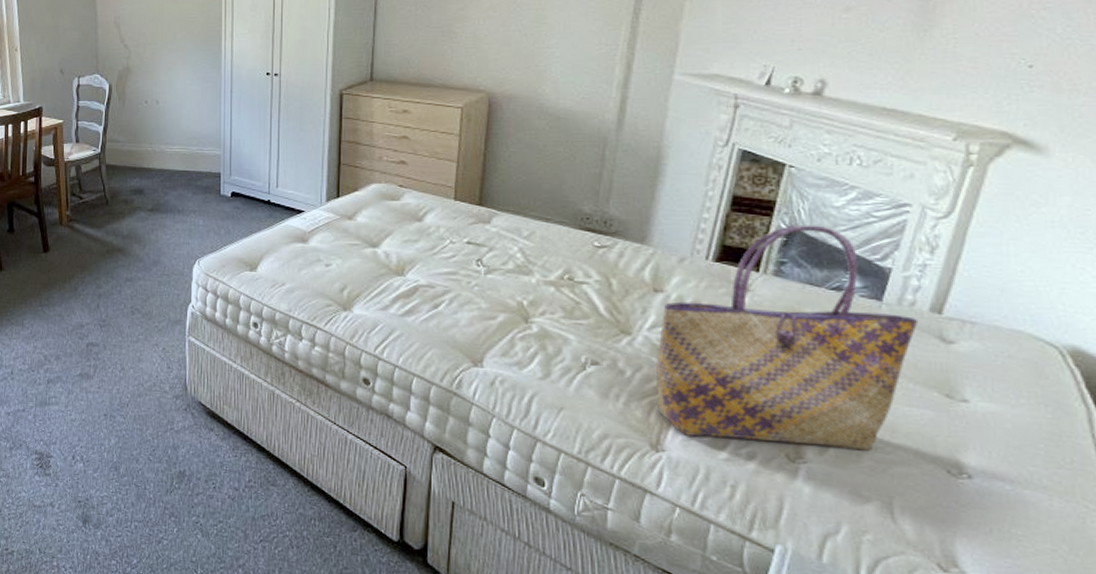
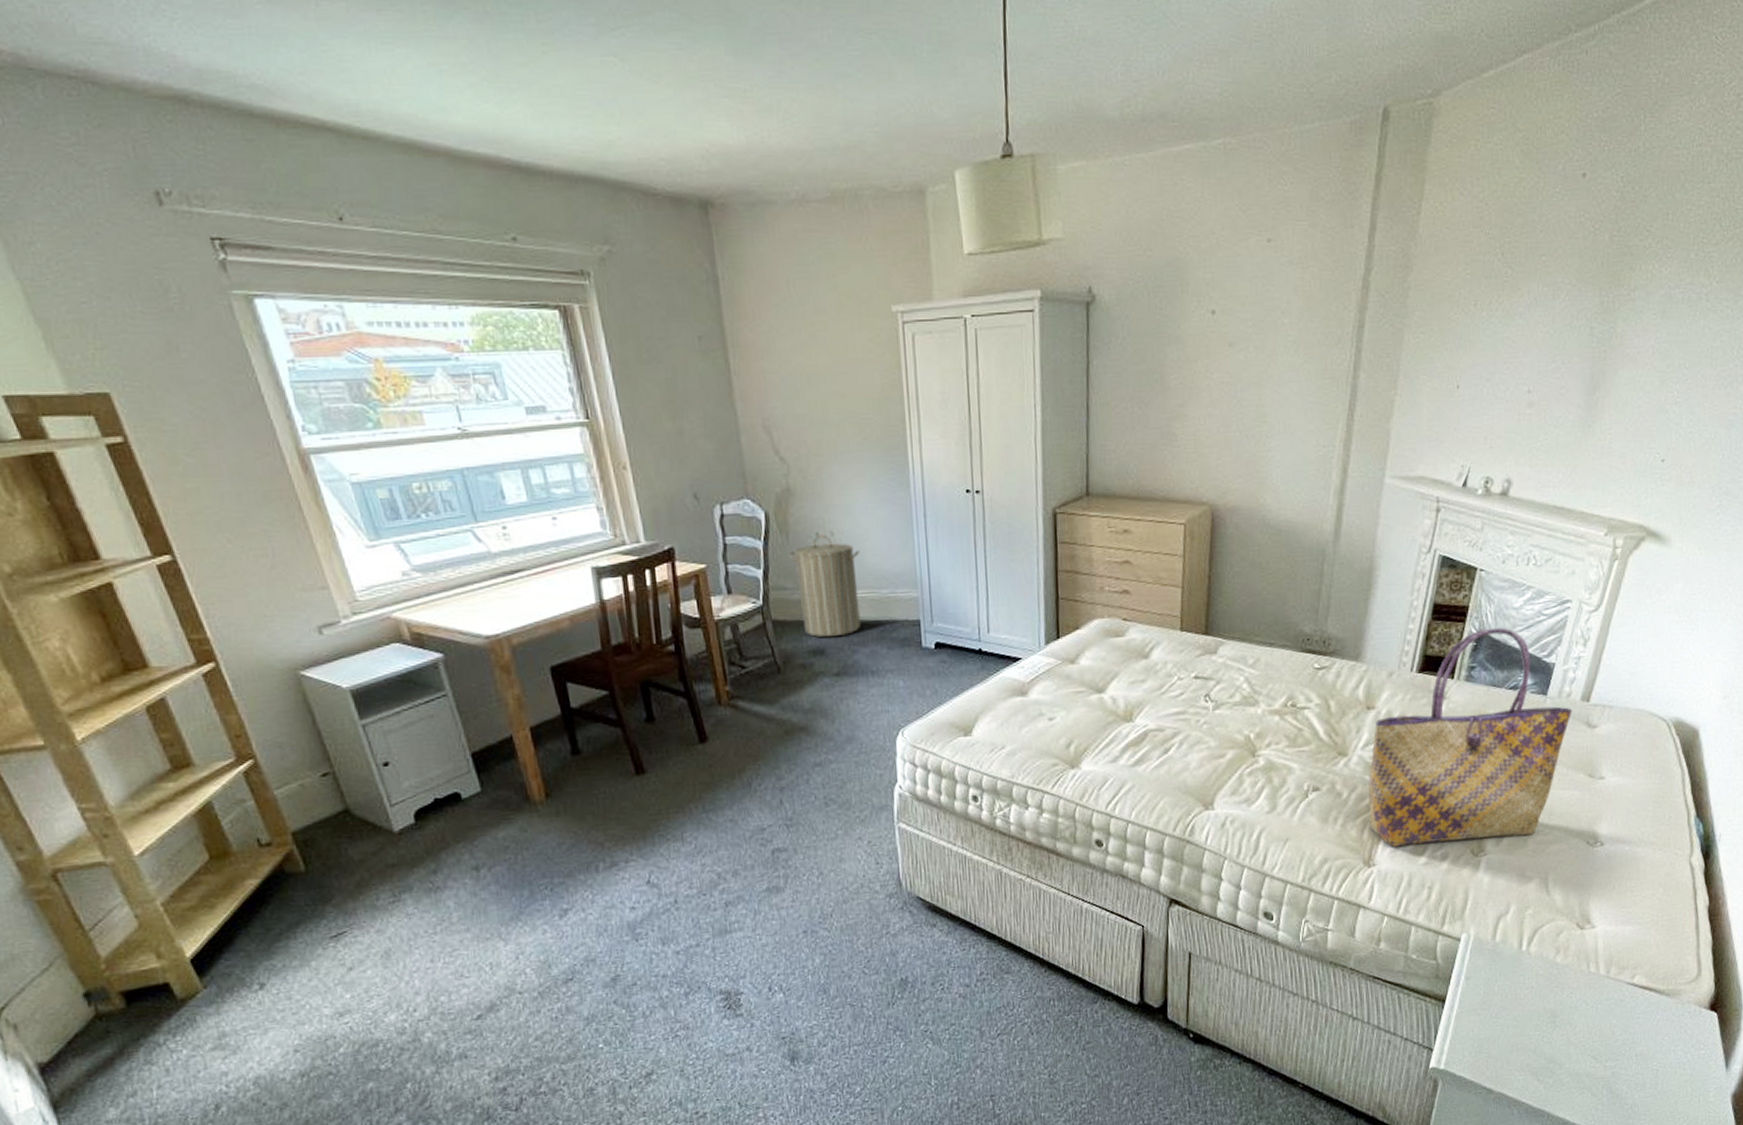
laundry hamper: none [124,102,177,181] -> present [789,534,861,638]

